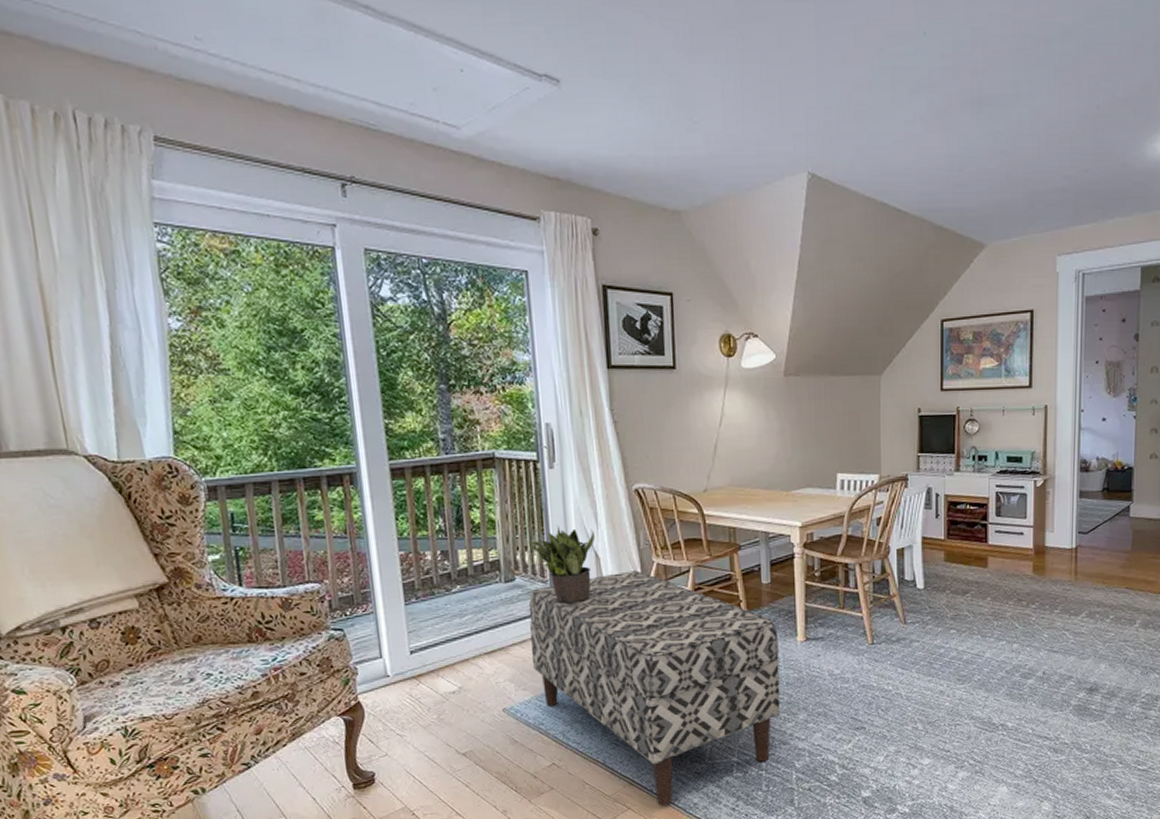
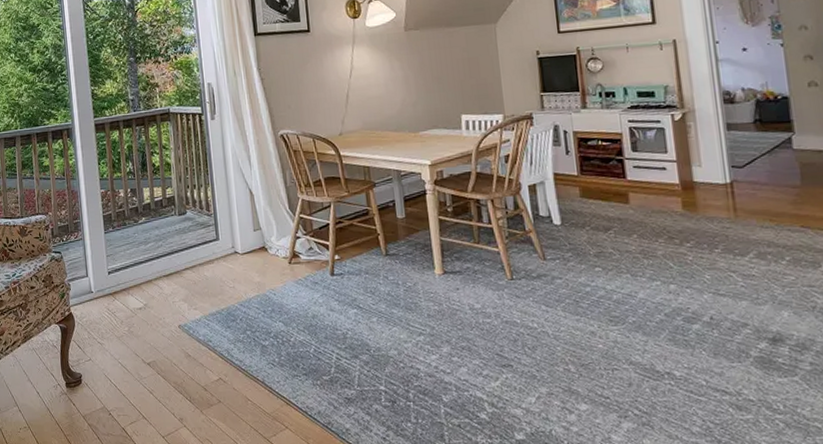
potted plant: present [527,526,595,604] -> none [195,168,249,235]
bench: present [528,570,781,806] -> none [197,205,424,428]

